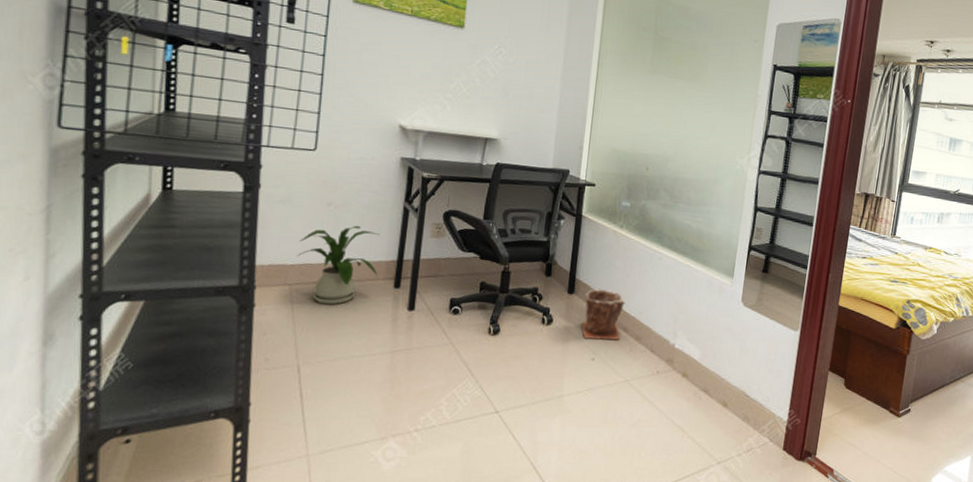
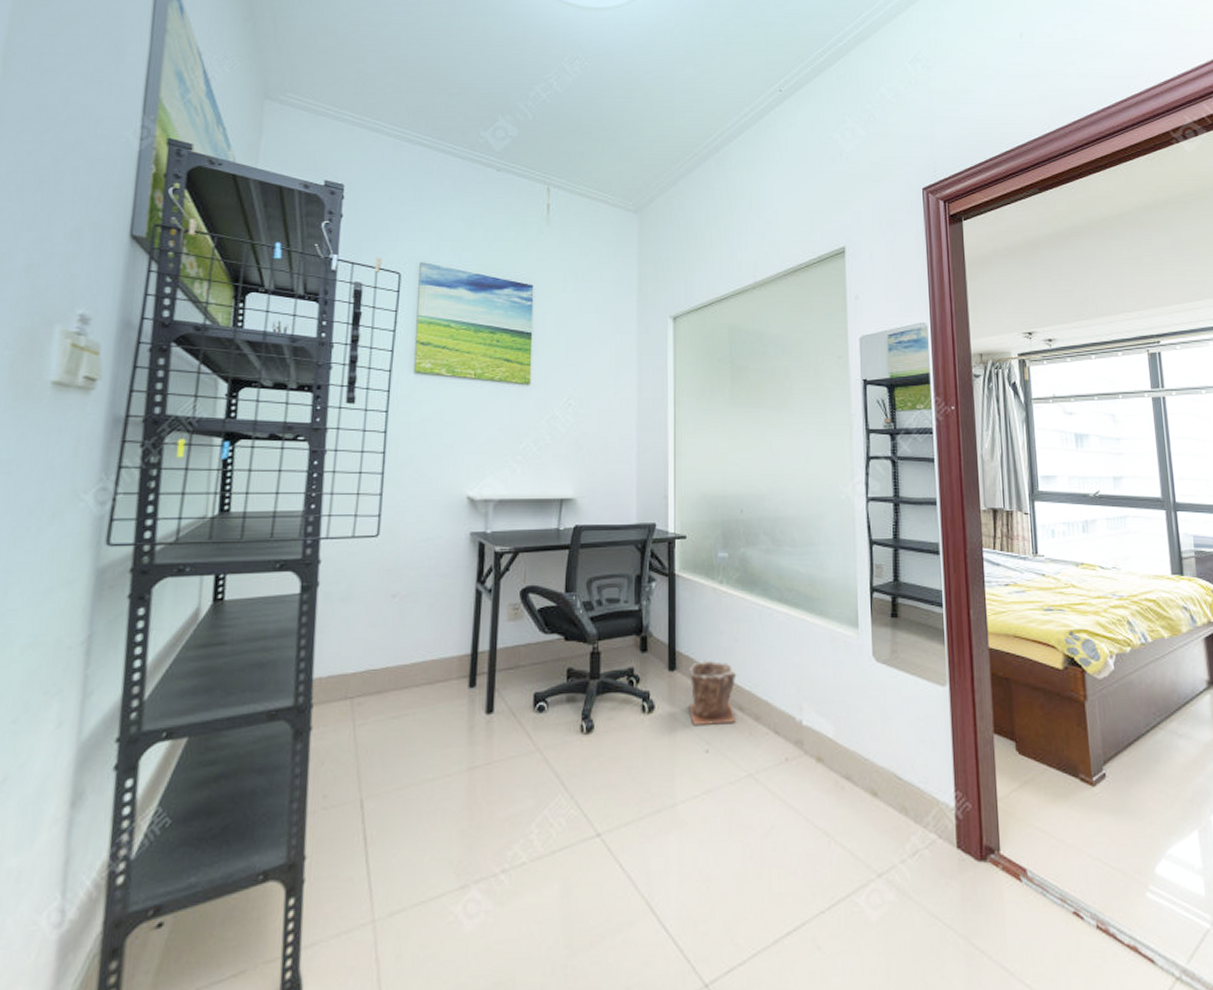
house plant: present [297,225,379,305] -> none [359,616,450,718]

